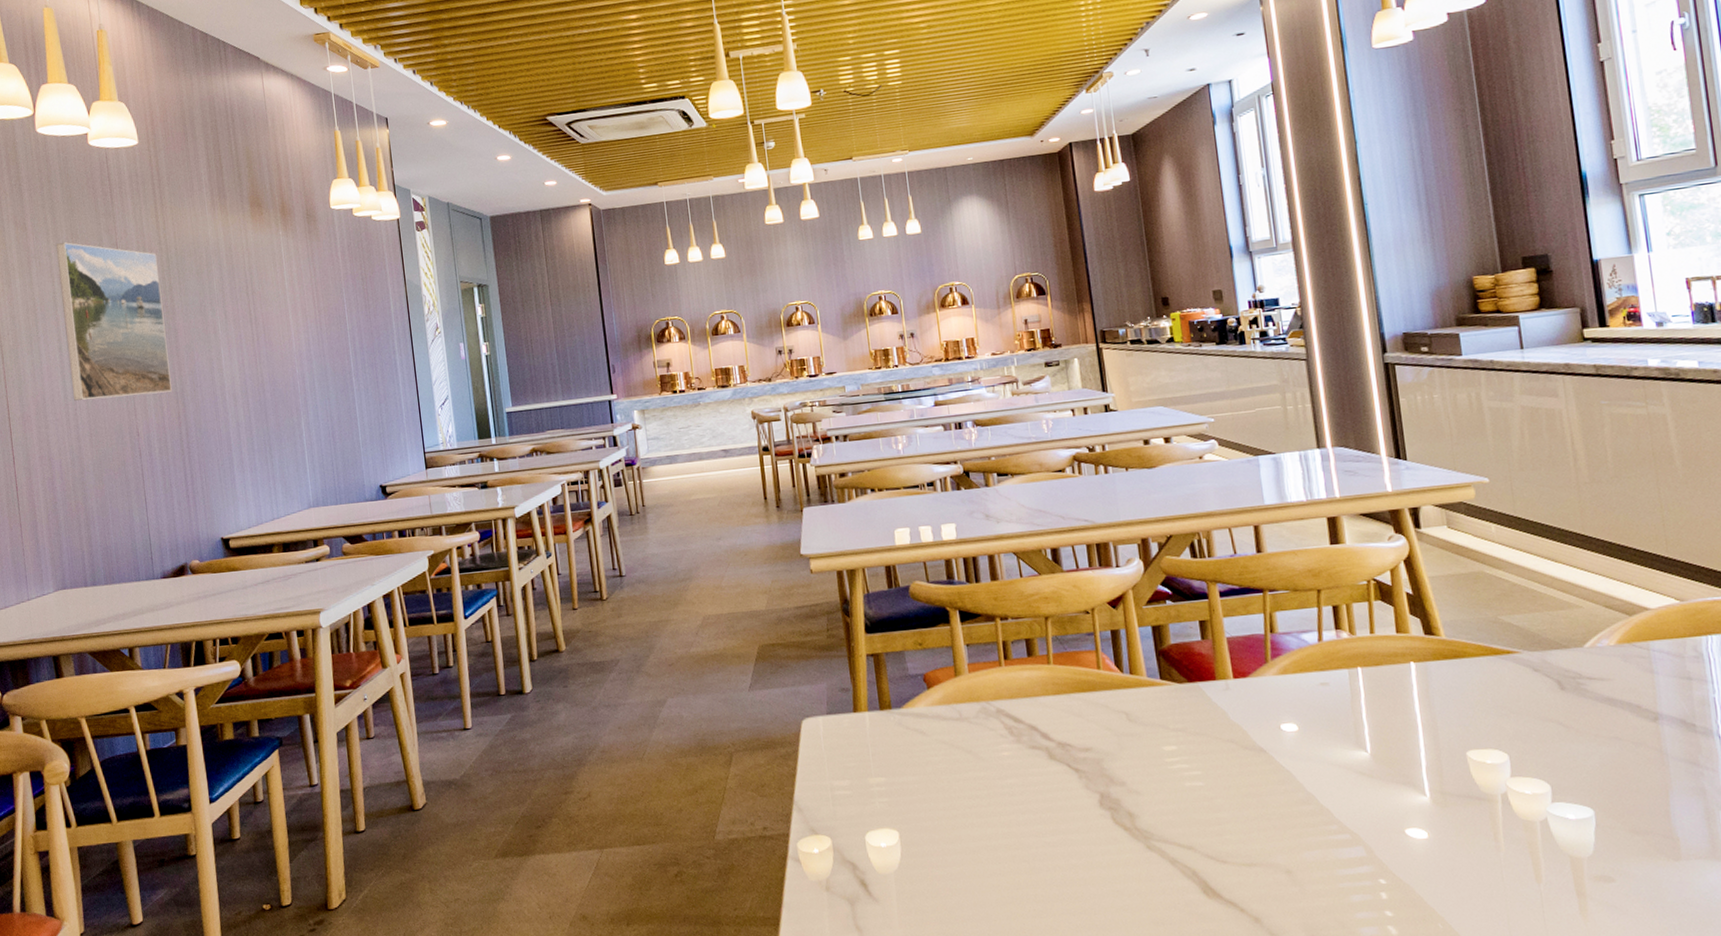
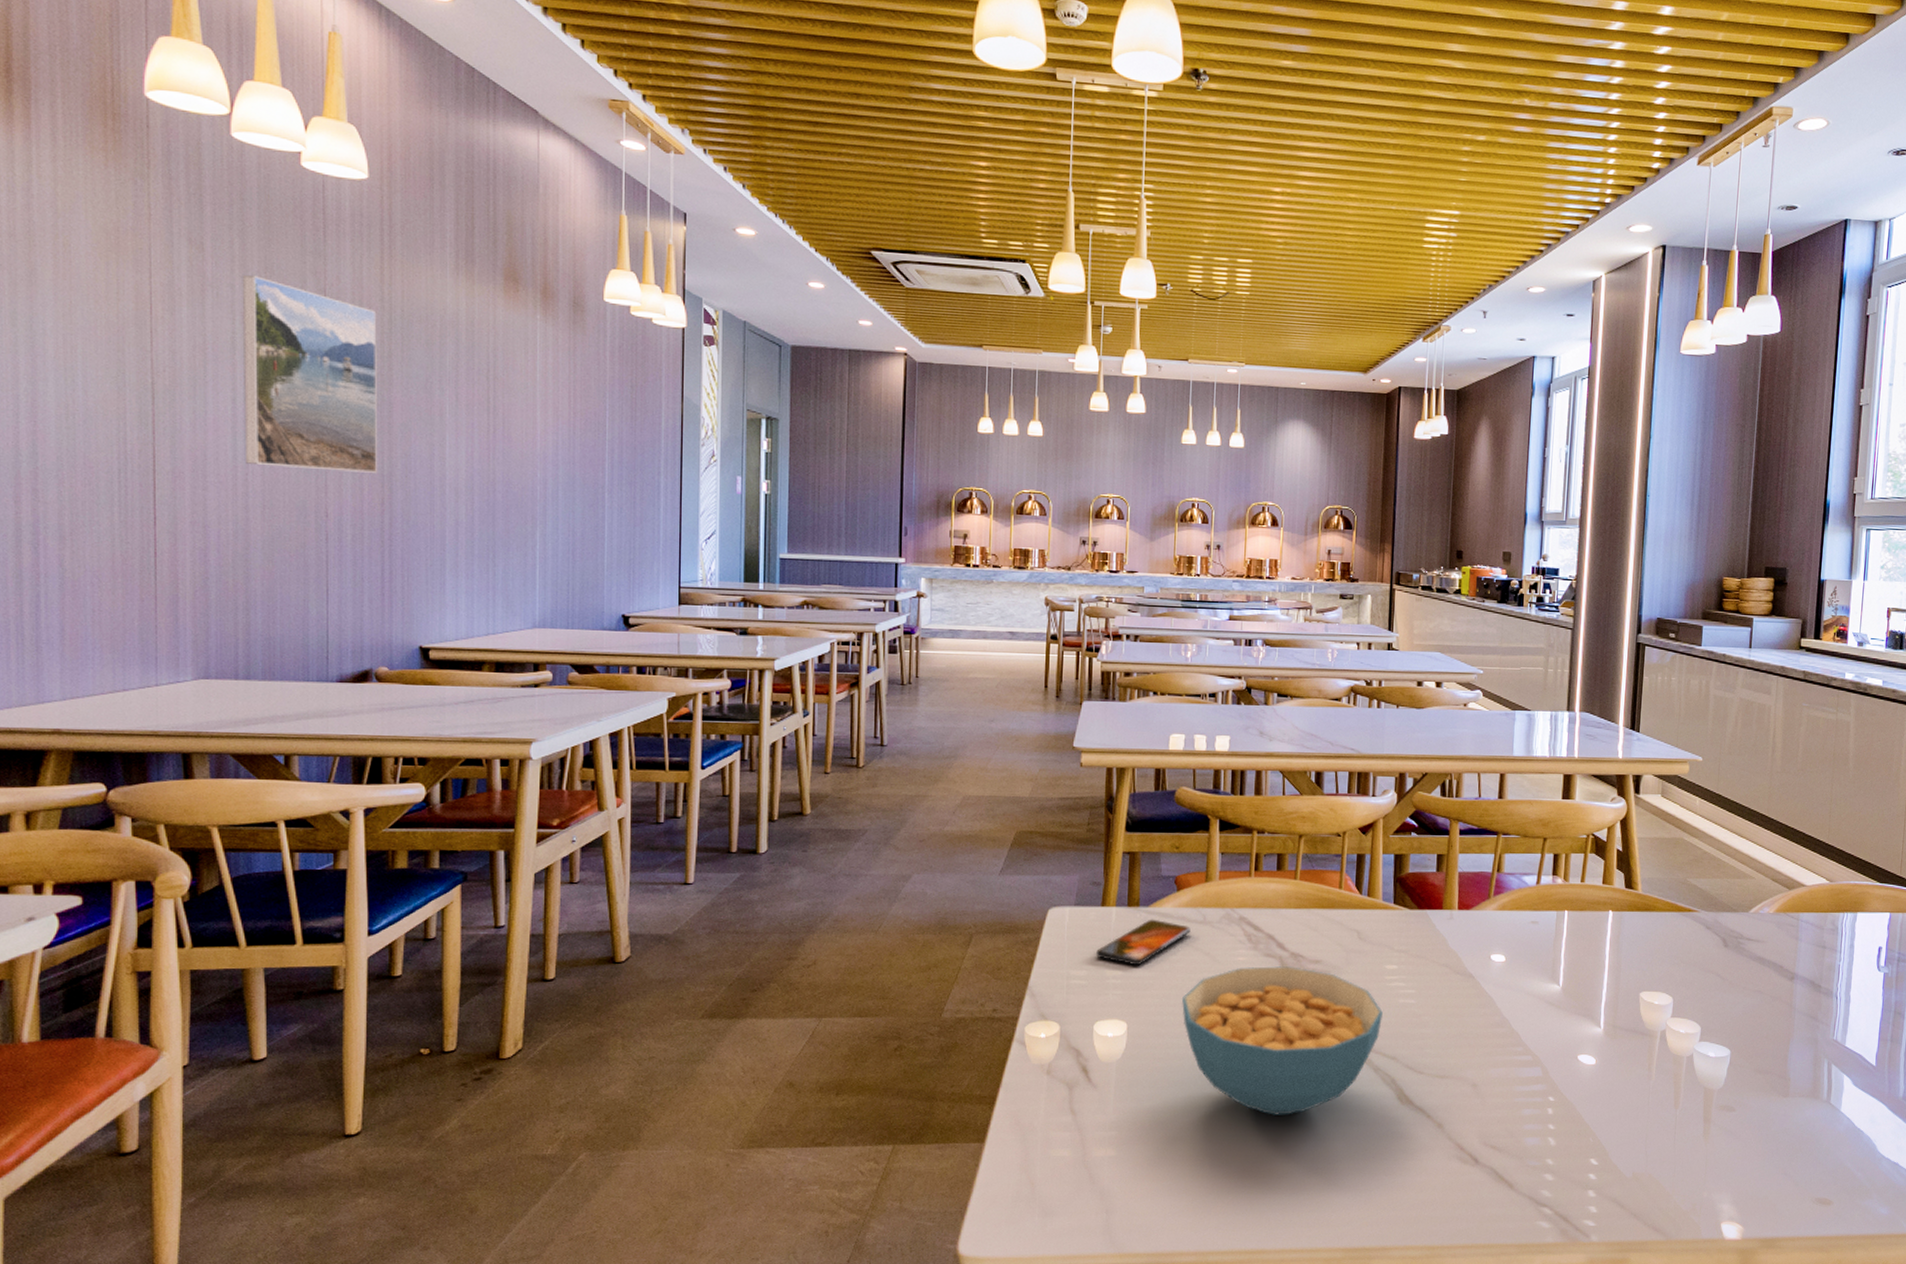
smartphone: none [856,720,948,771] -> present [1096,919,1191,966]
cereal bowl: none [951,756,1170,920] -> present [1182,965,1383,1115]

